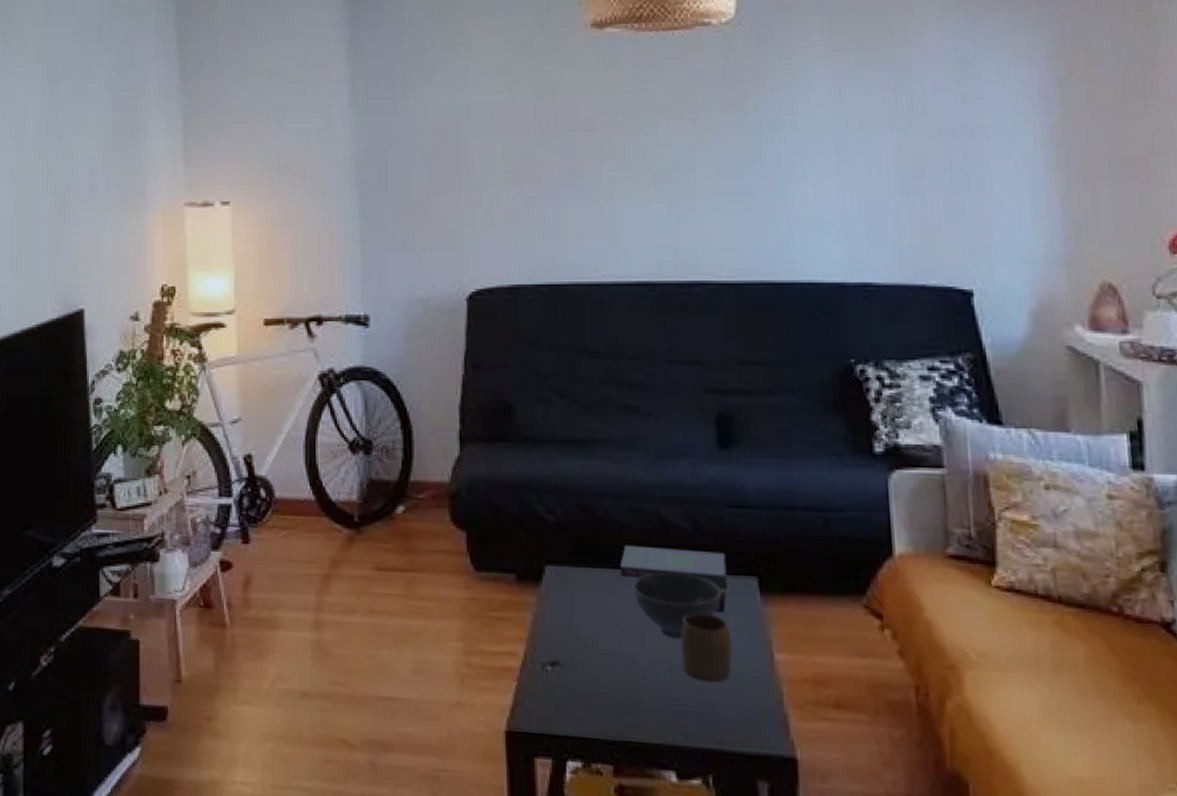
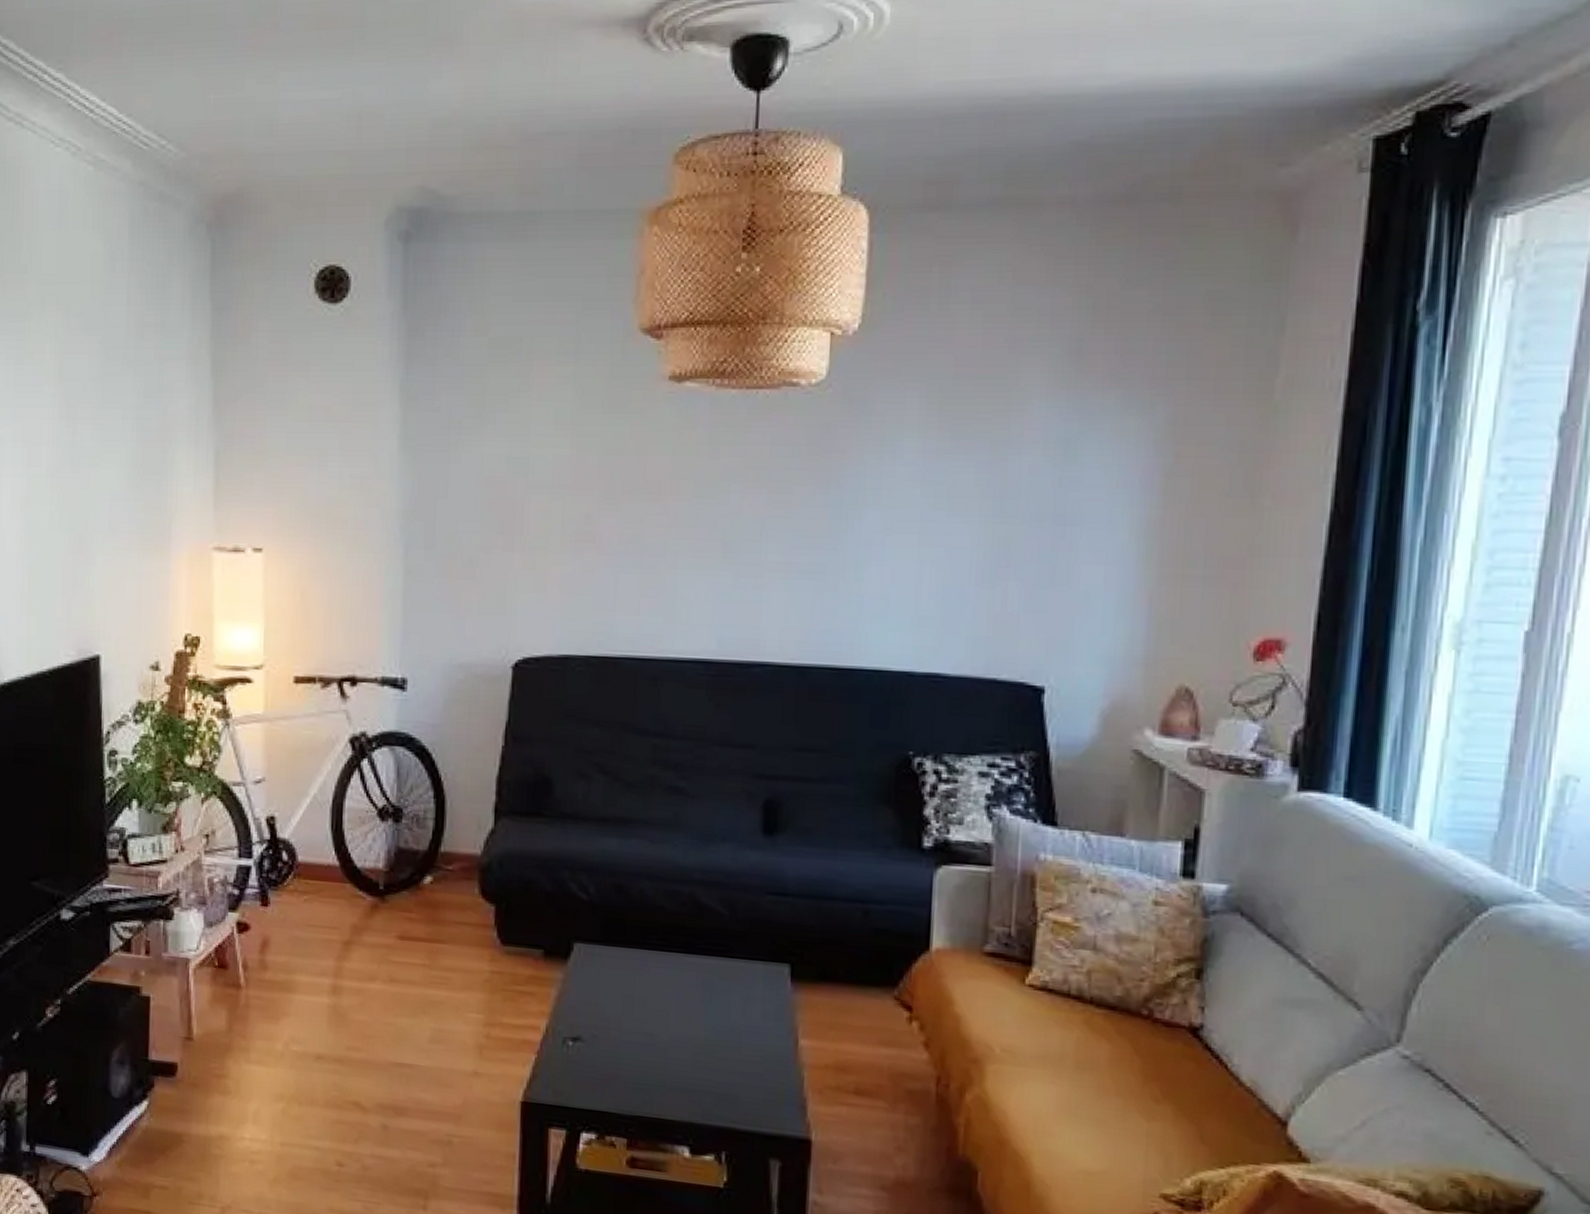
books: present [619,545,728,612] -> none [650,926,761,997]
bowl: present [632,572,722,638] -> none [661,955,752,1020]
mug: present [680,612,732,681] -> none [705,996,758,1064]

